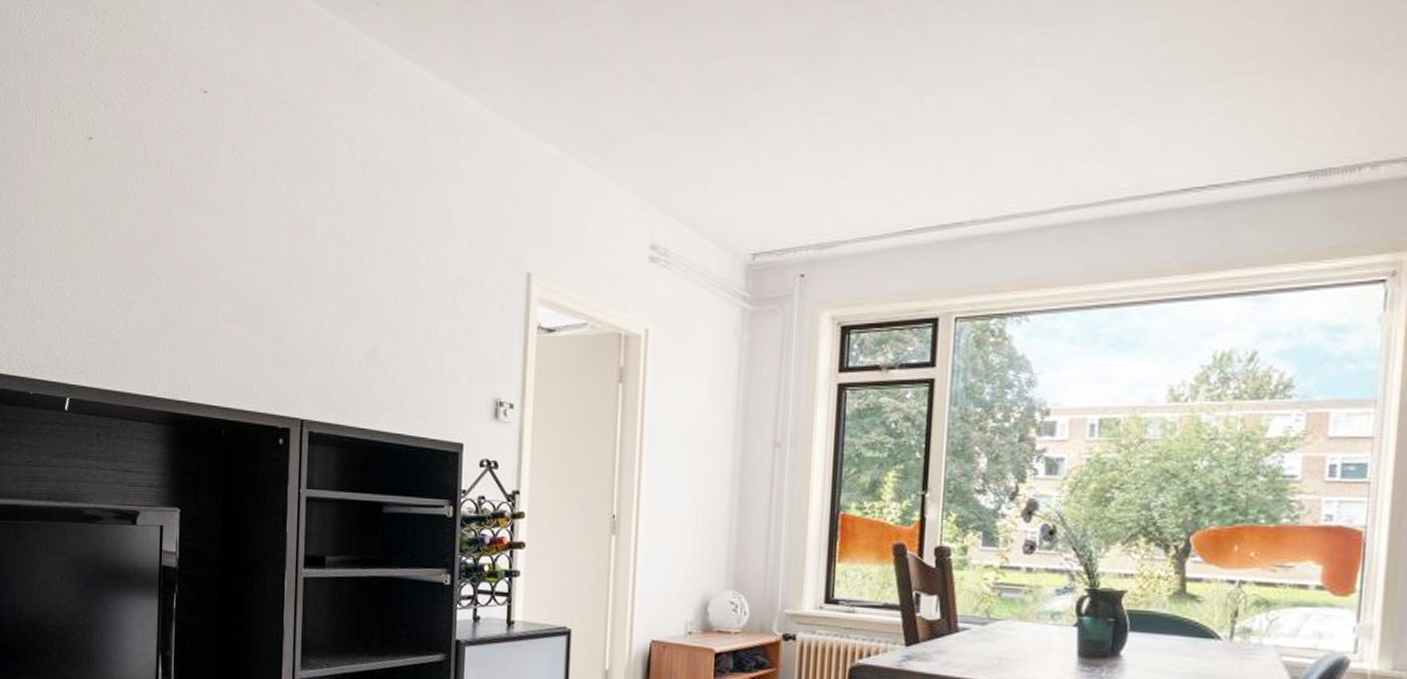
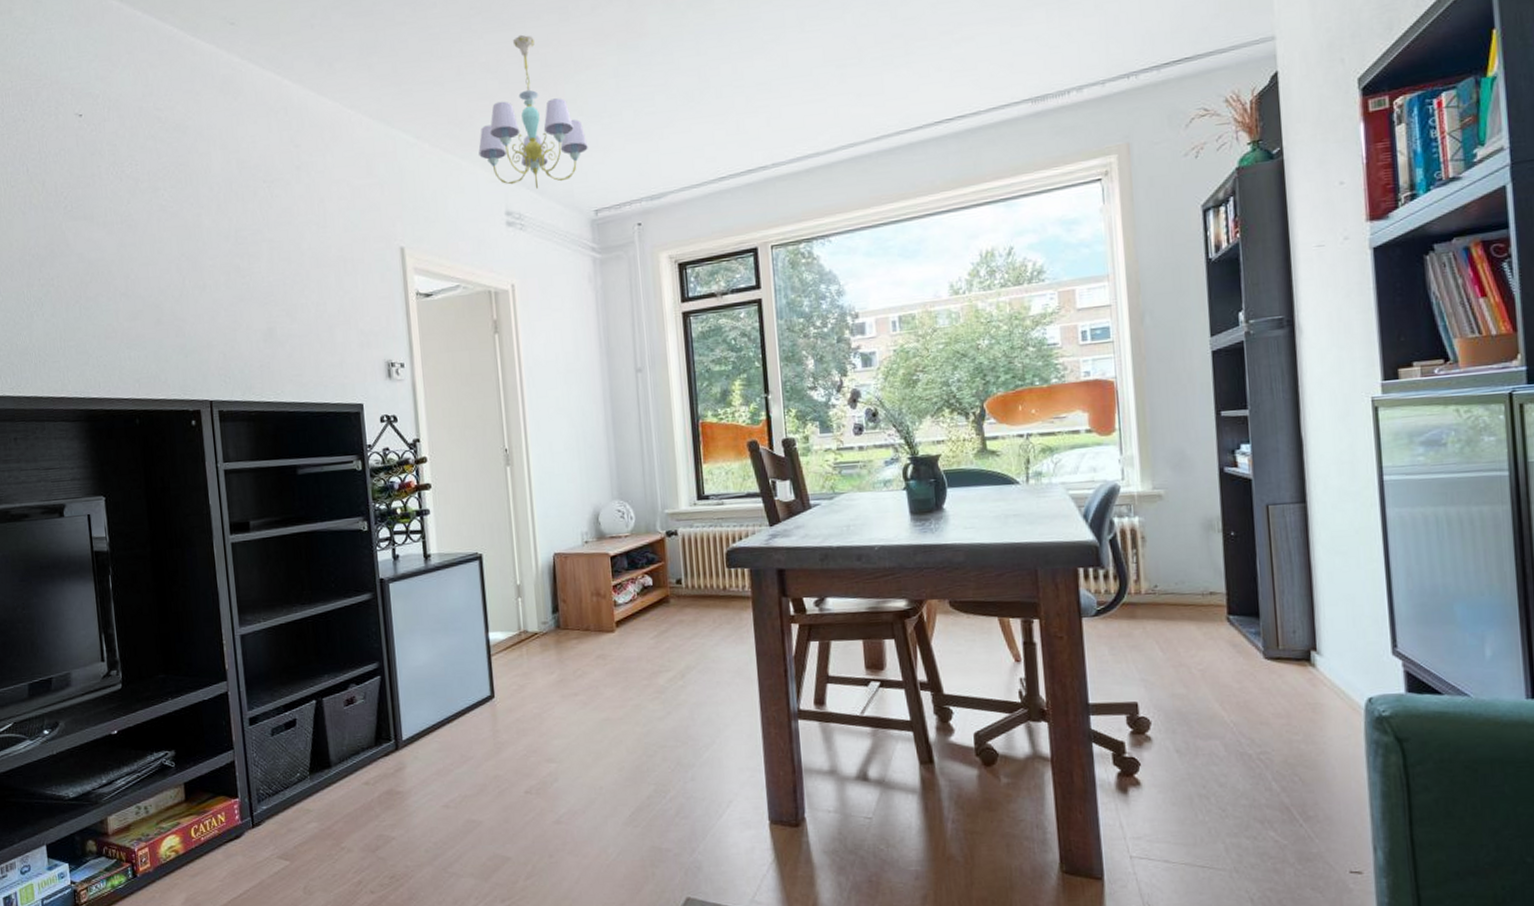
chandelier: none [629,41,756,222] -> present [478,34,589,189]

